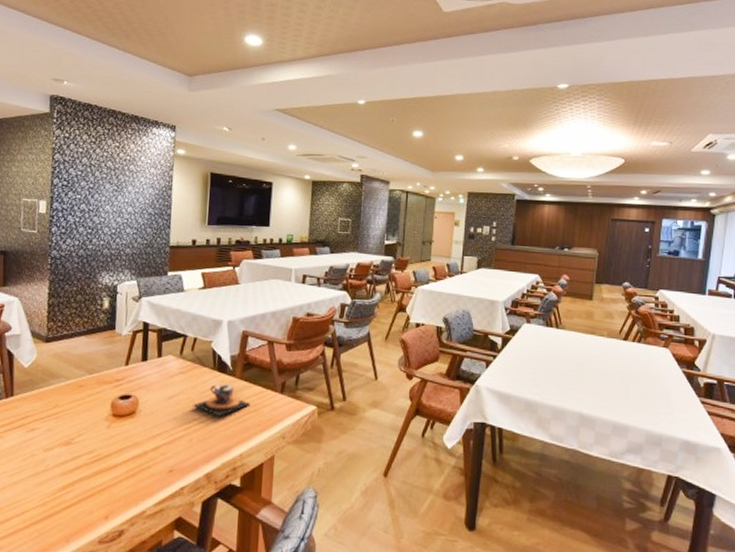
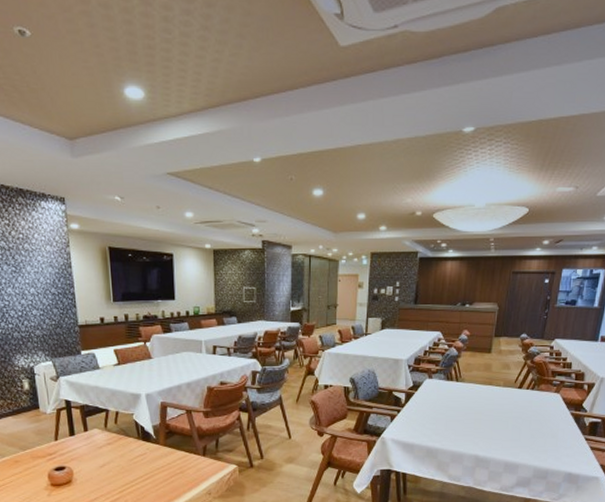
teacup: present [191,383,251,416] -> none [122,451,177,479]

